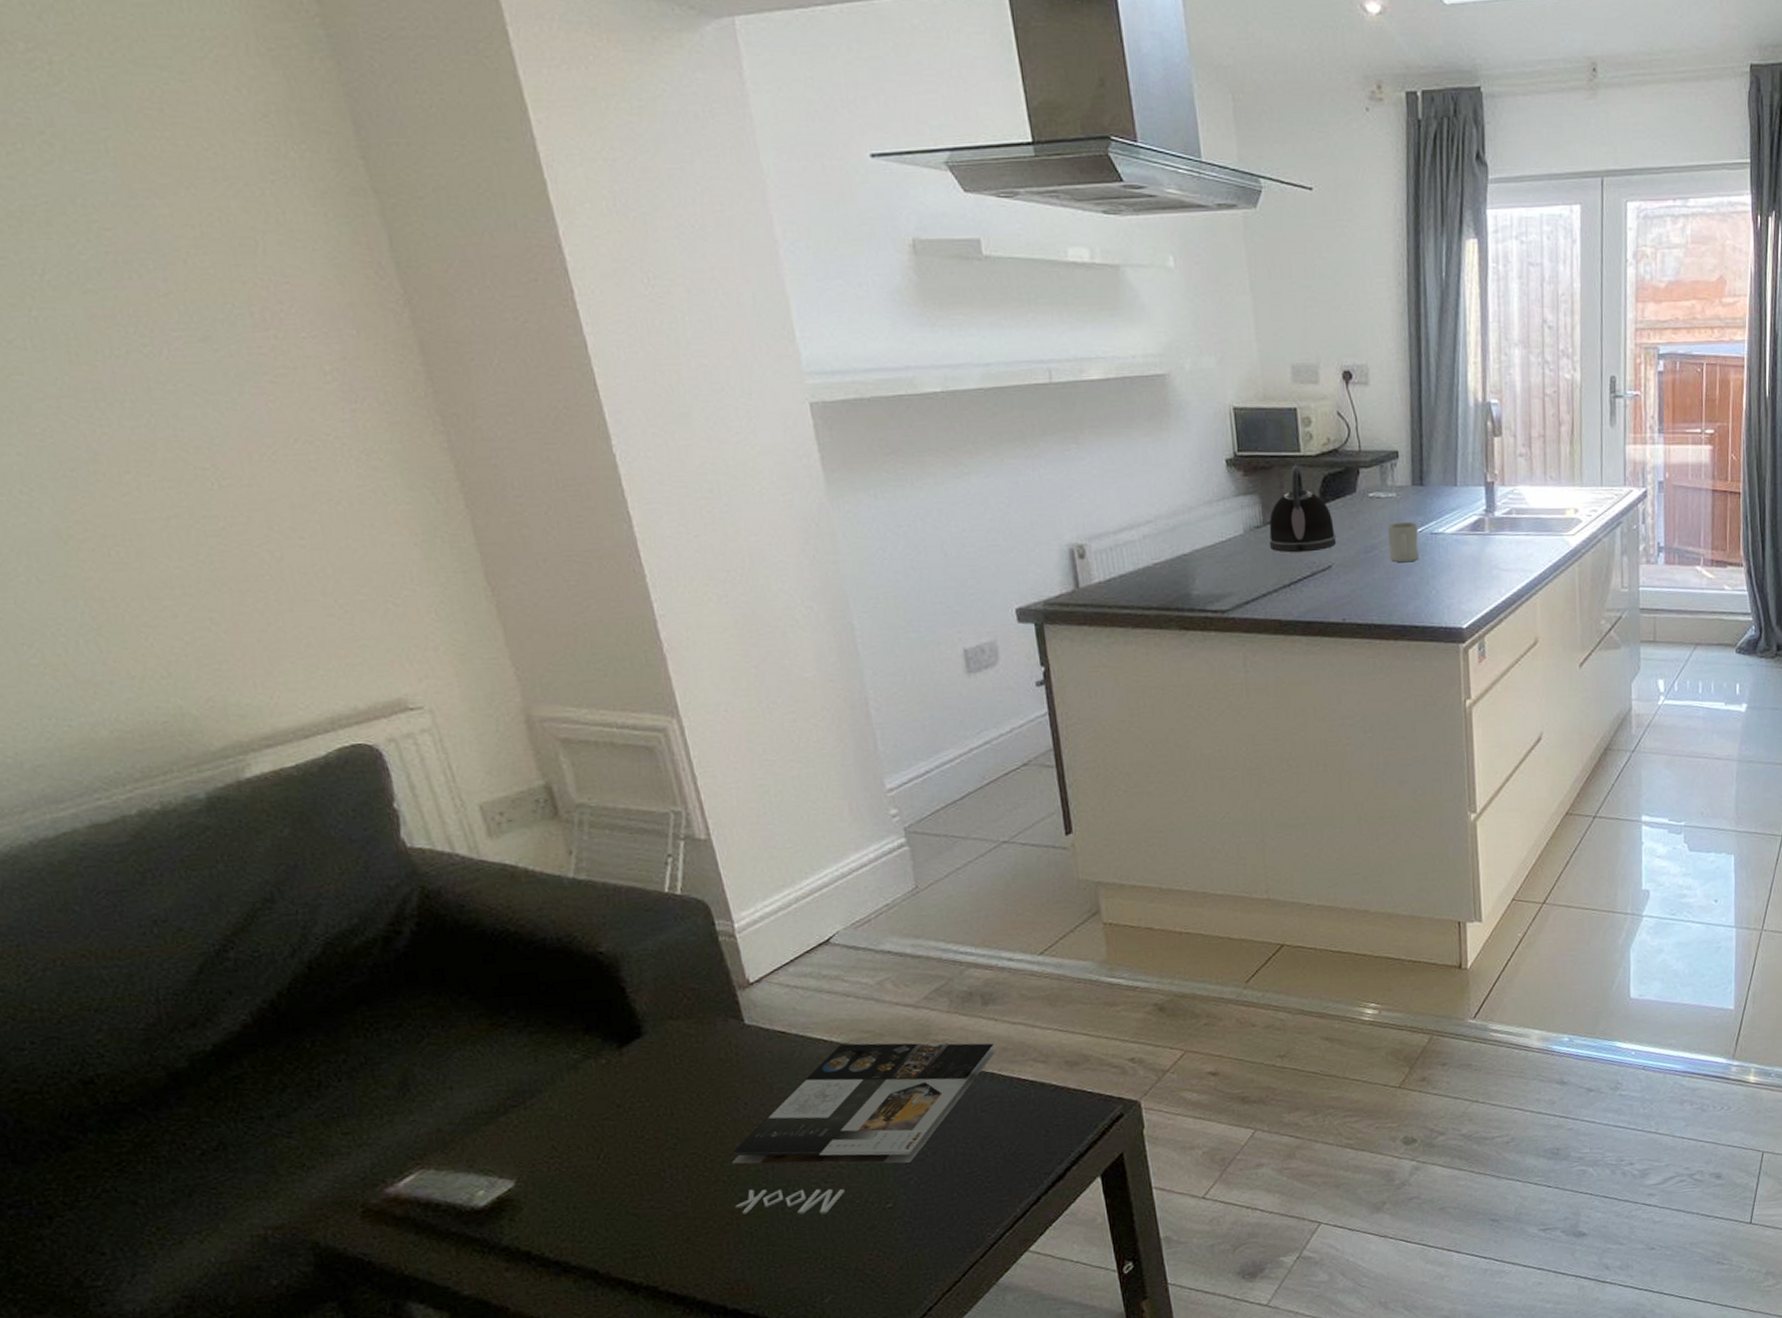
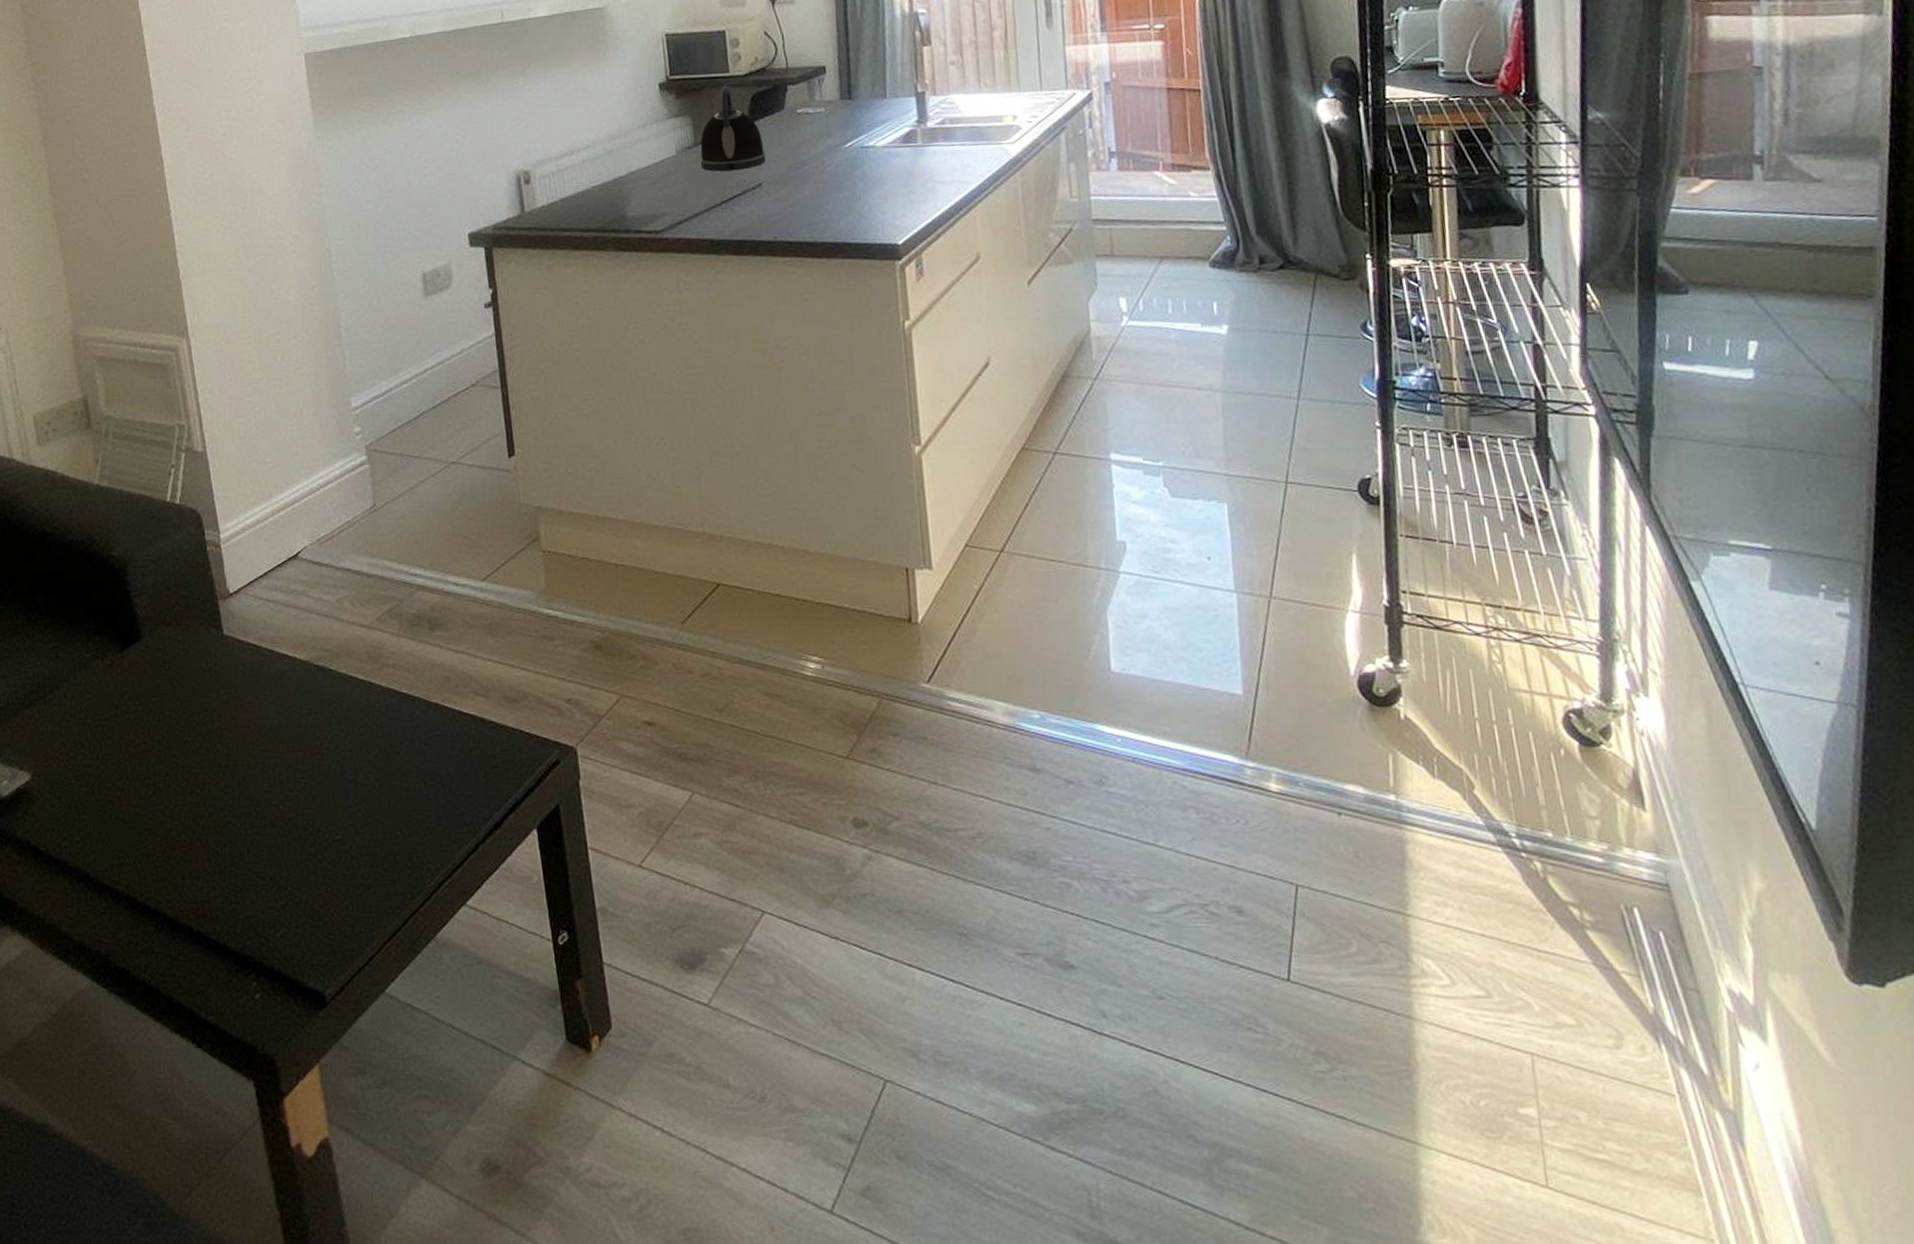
magazine: present [729,1042,997,1215] -> none [203,660,441,840]
mug: present [1387,521,1420,563] -> none [816,136,851,178]

